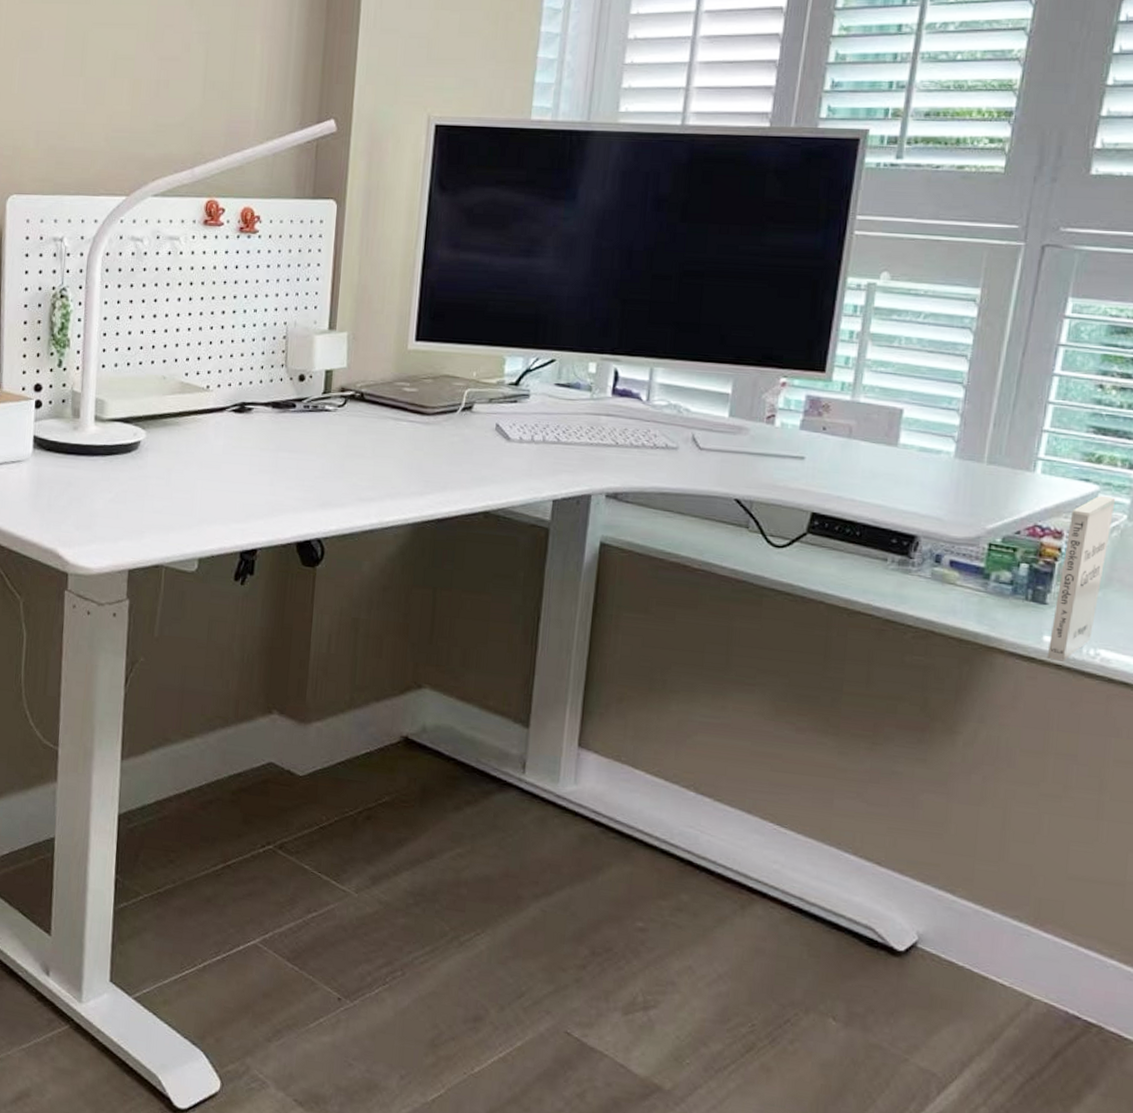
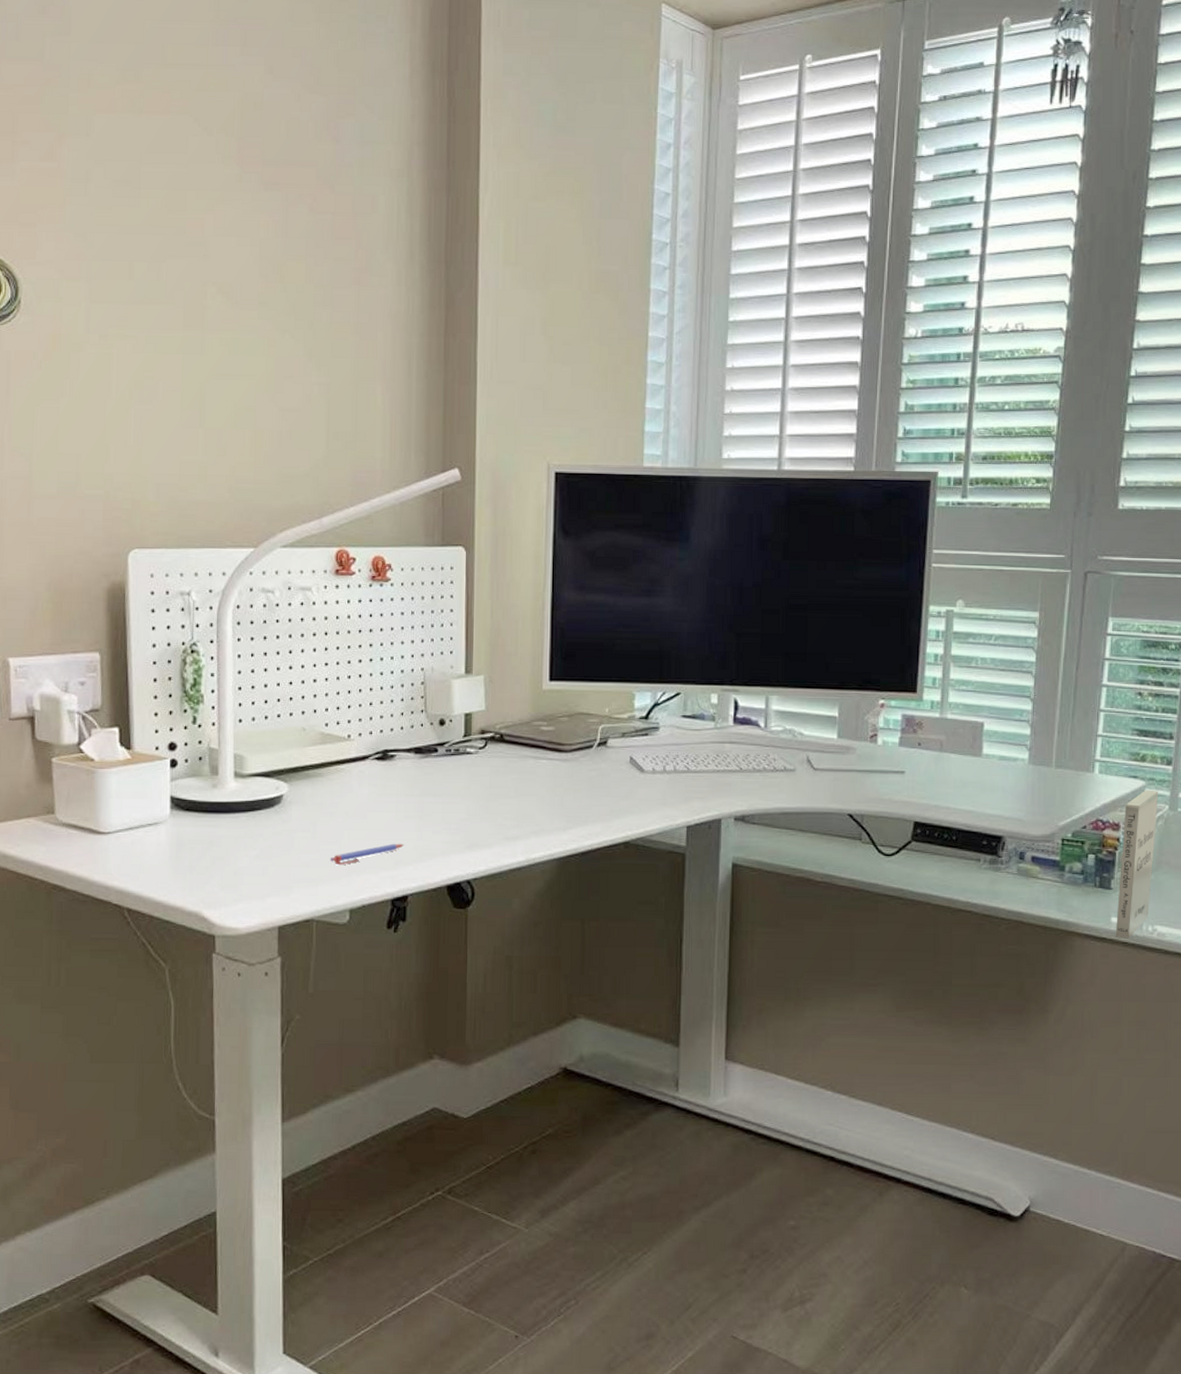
pen: none [182,496,257,515] -> present [330,843,405,866]

